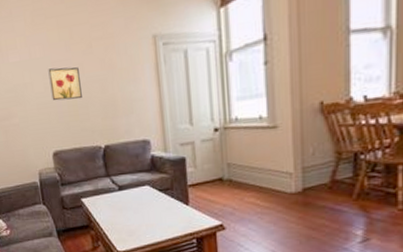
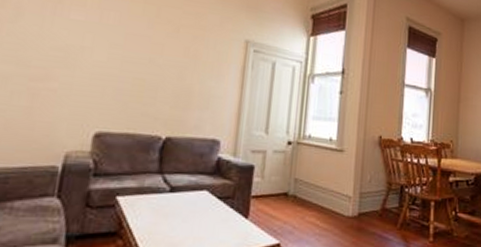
wall art: present [48,67,82,101] -> none [114,39,158,81]

